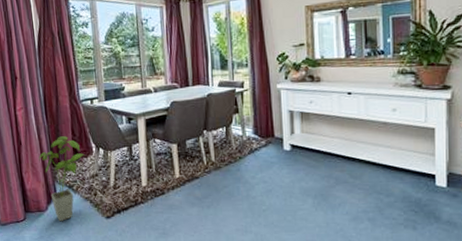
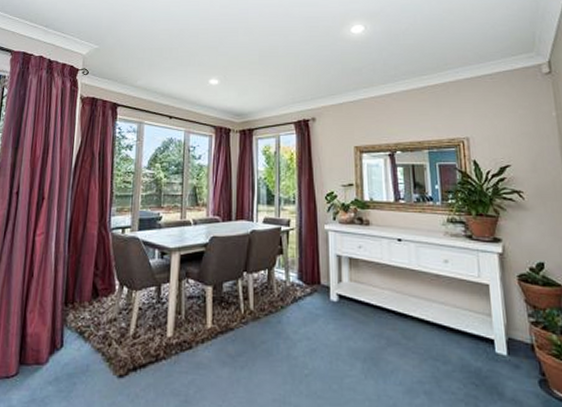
house plant: present [39,136,85,222] -> none [50,269,105,380]

